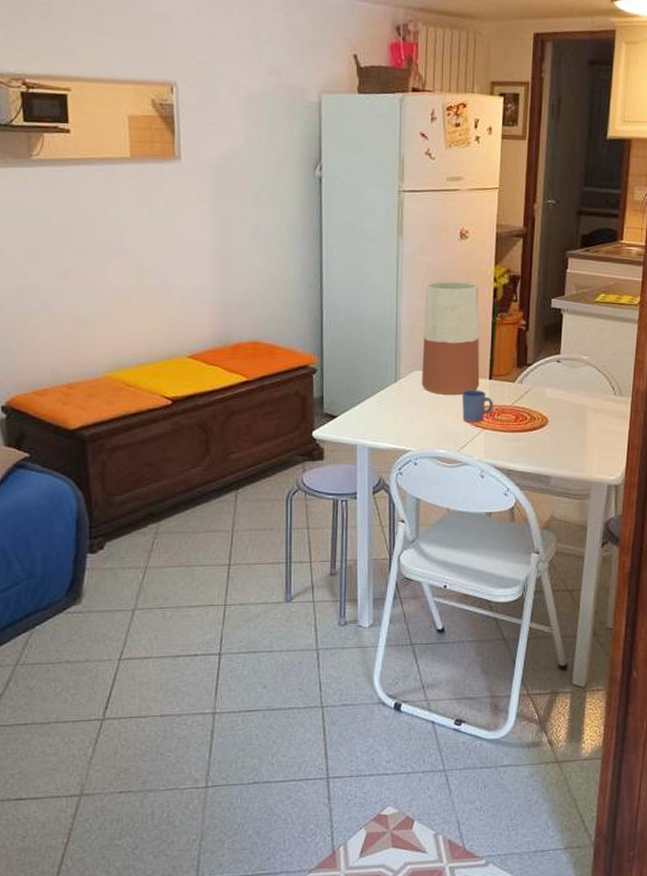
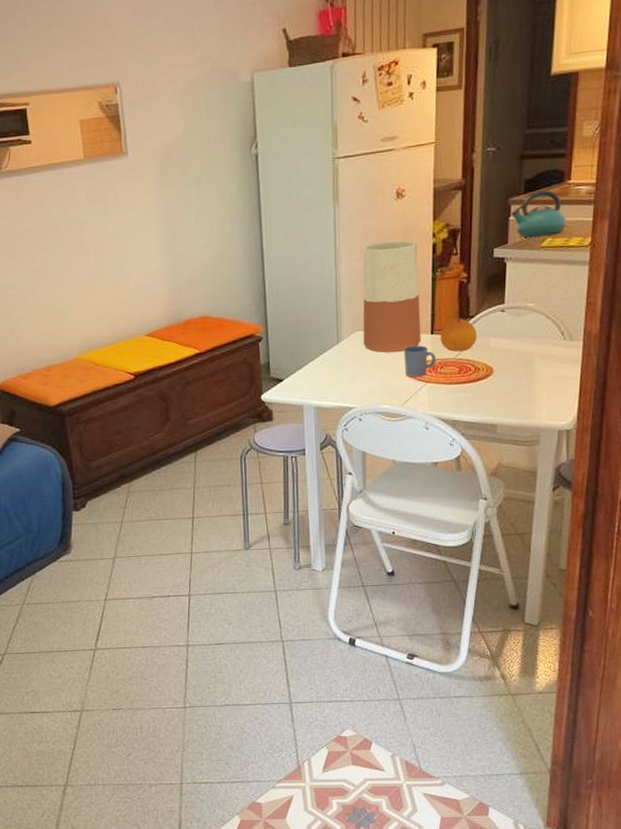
fruit: none [498,365,533,399] -> present [440,318,477,352]
kettle: none [567,247,619,292] -> present [510,190,567,238]

